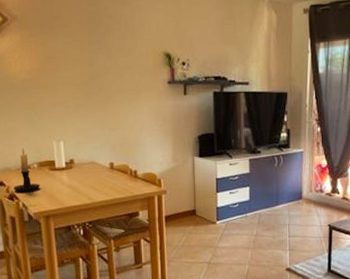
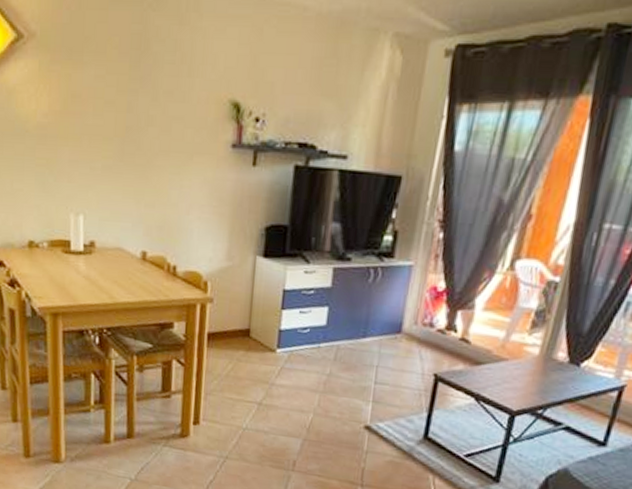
candle holder: present [14,147,40,192] -> none [16,217,49,279]

